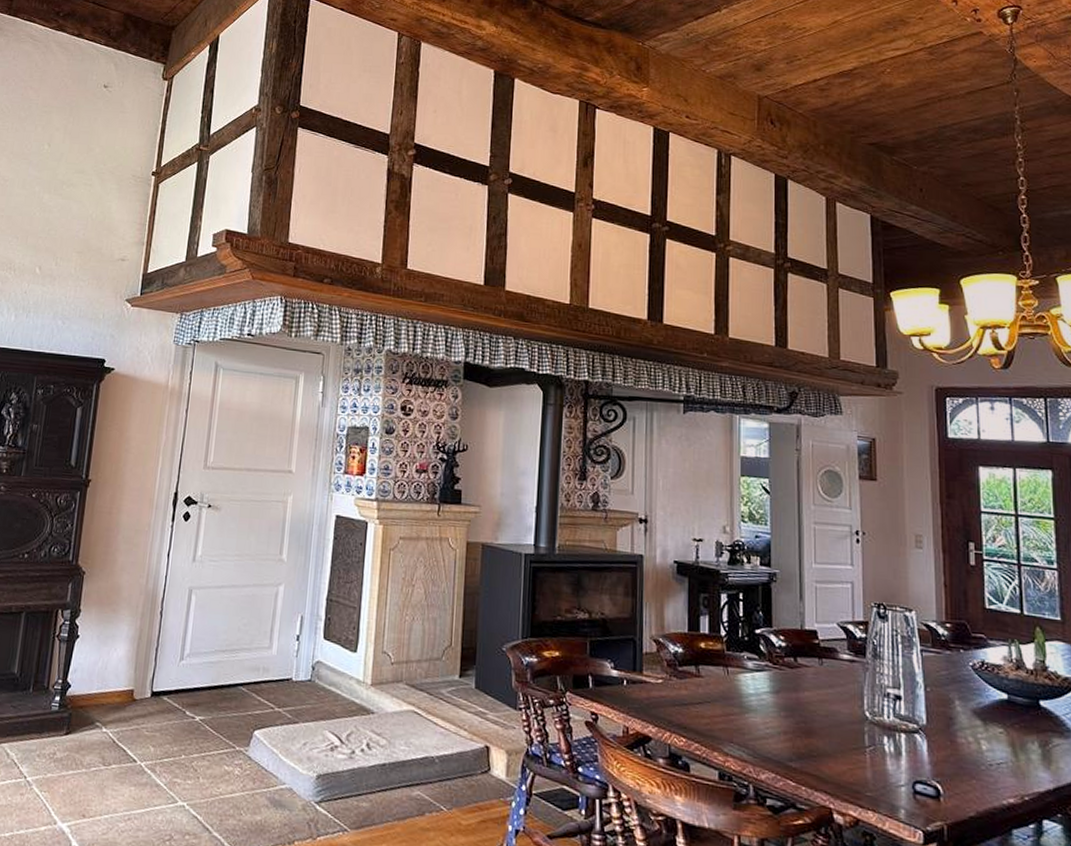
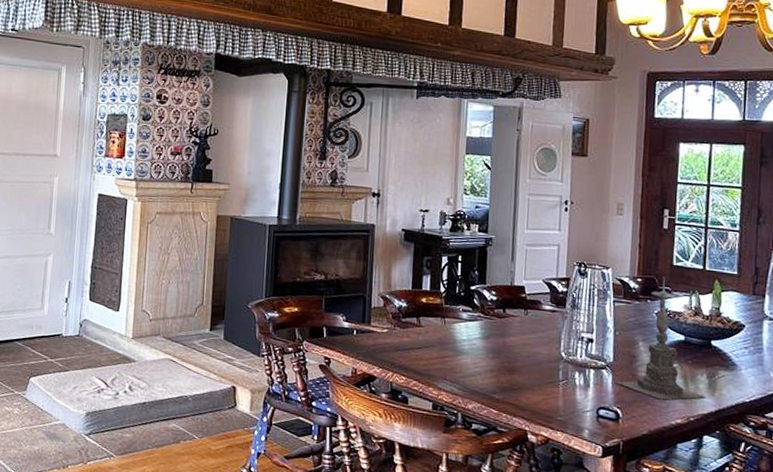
candle holder: none [932,622,1041,774] -> present [615,277,706,400]

